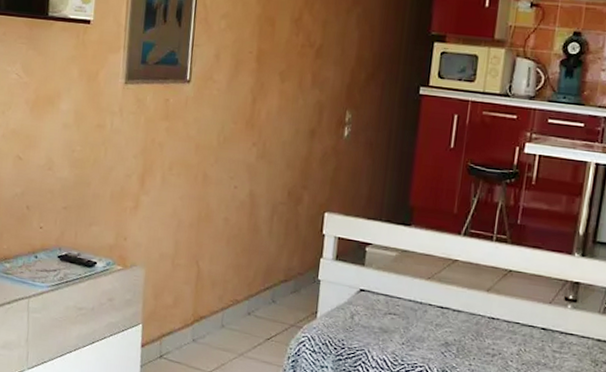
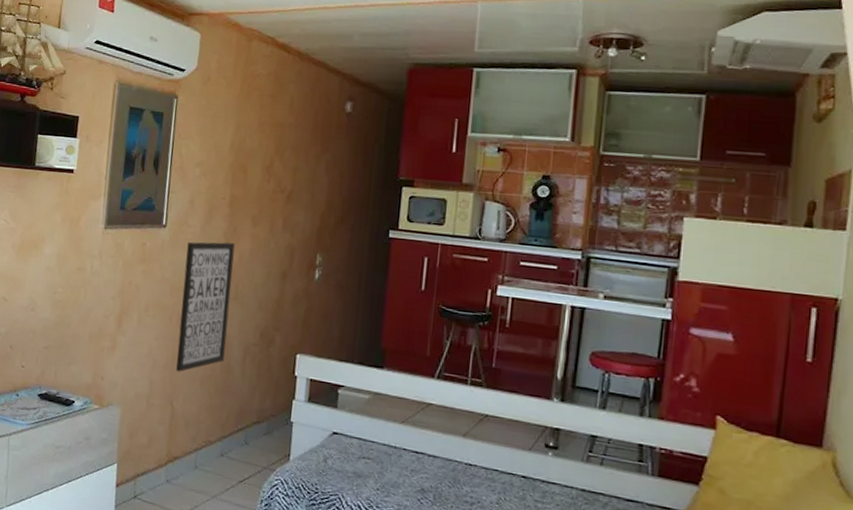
wall art: none [202,97,262,232] -> present [176,241,235,372]

